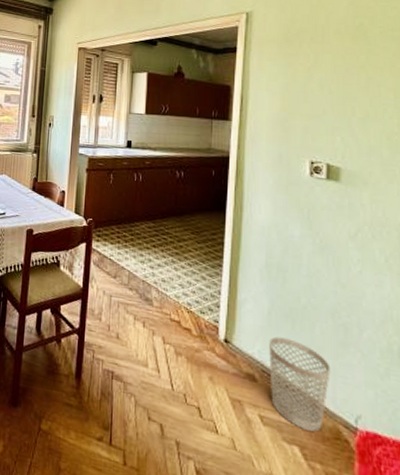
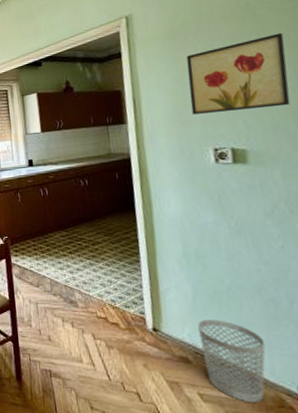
wall art: none [295,58,390,131] -> present [186,32,291,115]

